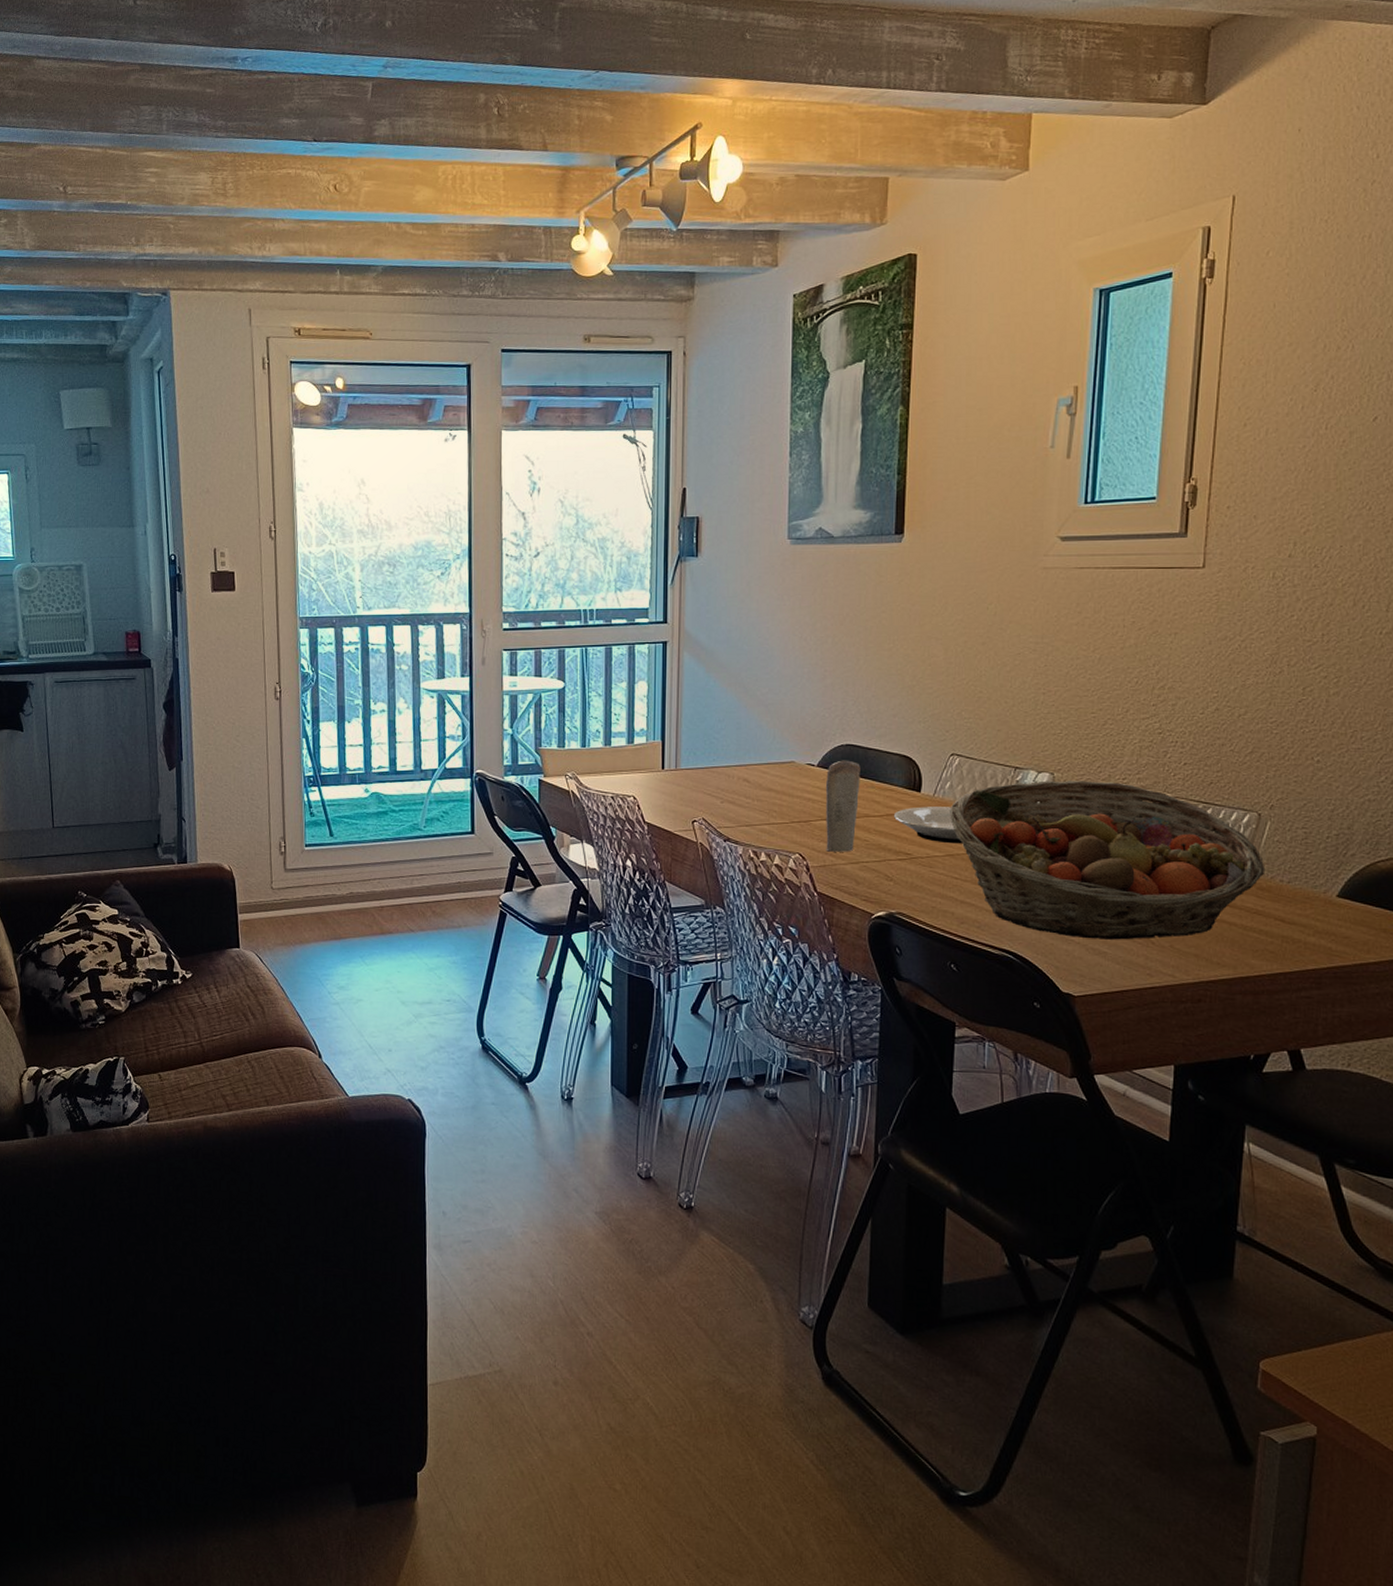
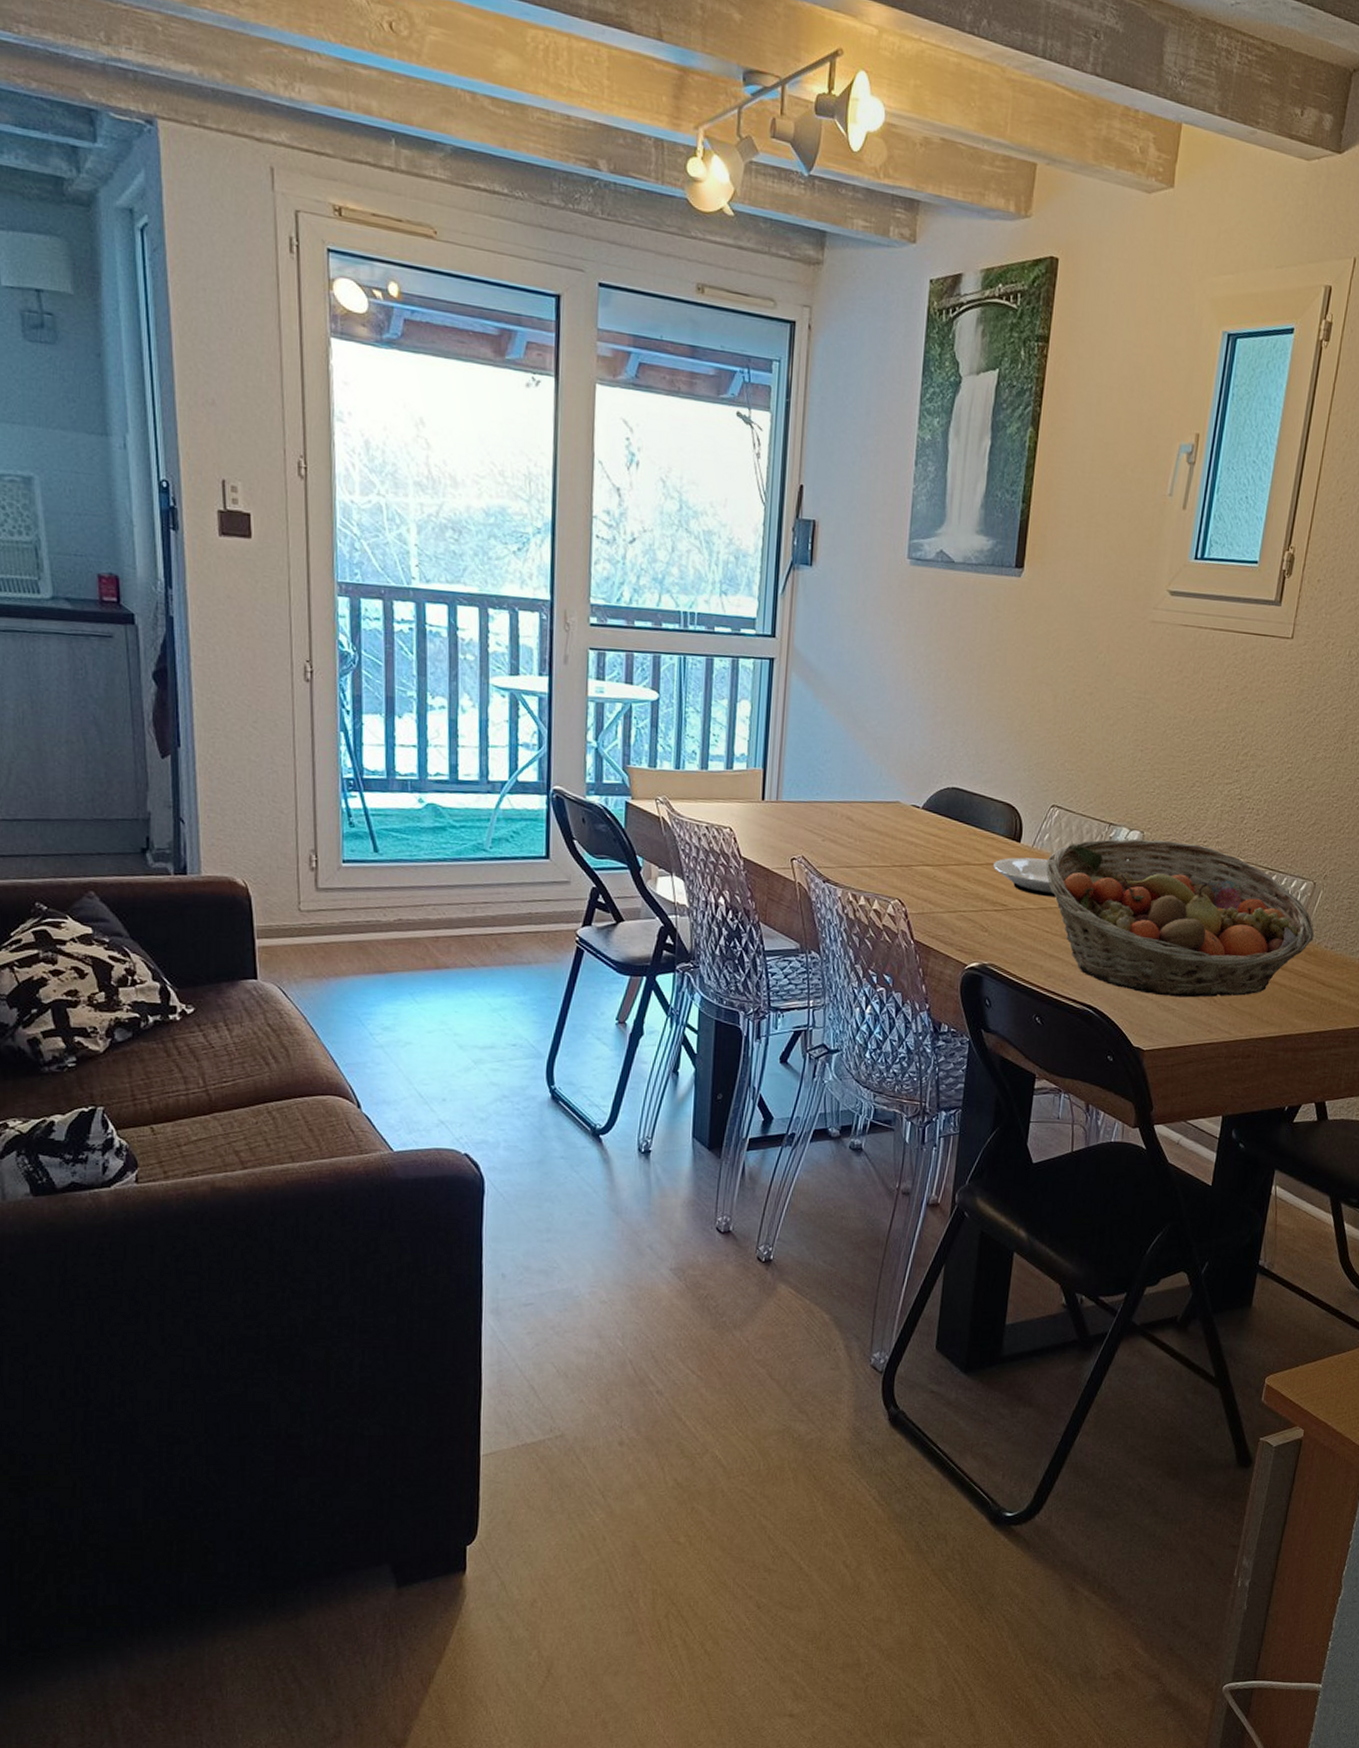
candle: present [825,760,860,852] -> none [925,803,965,900]

